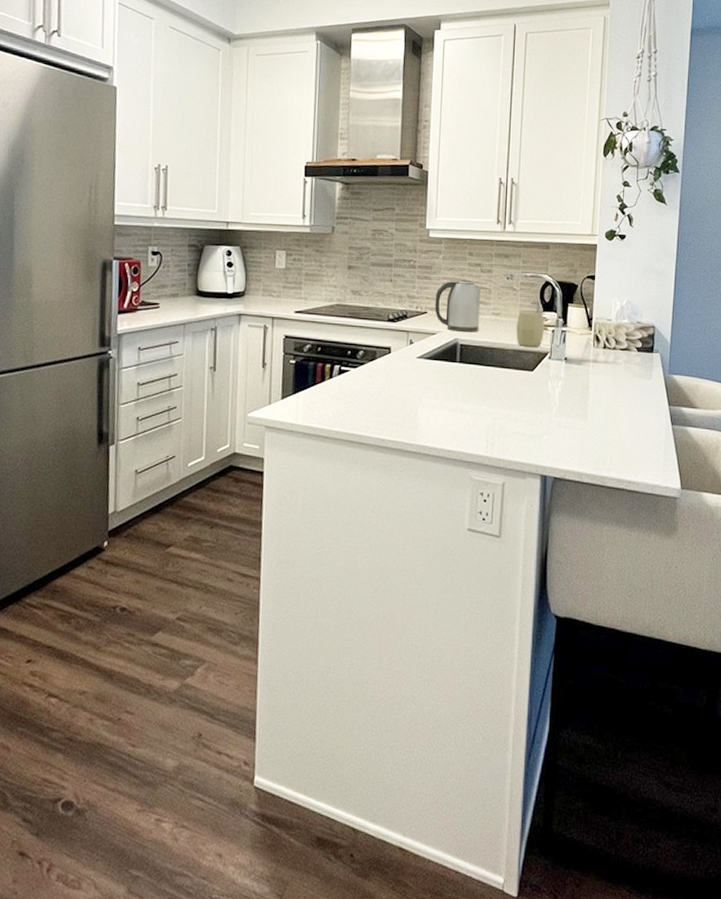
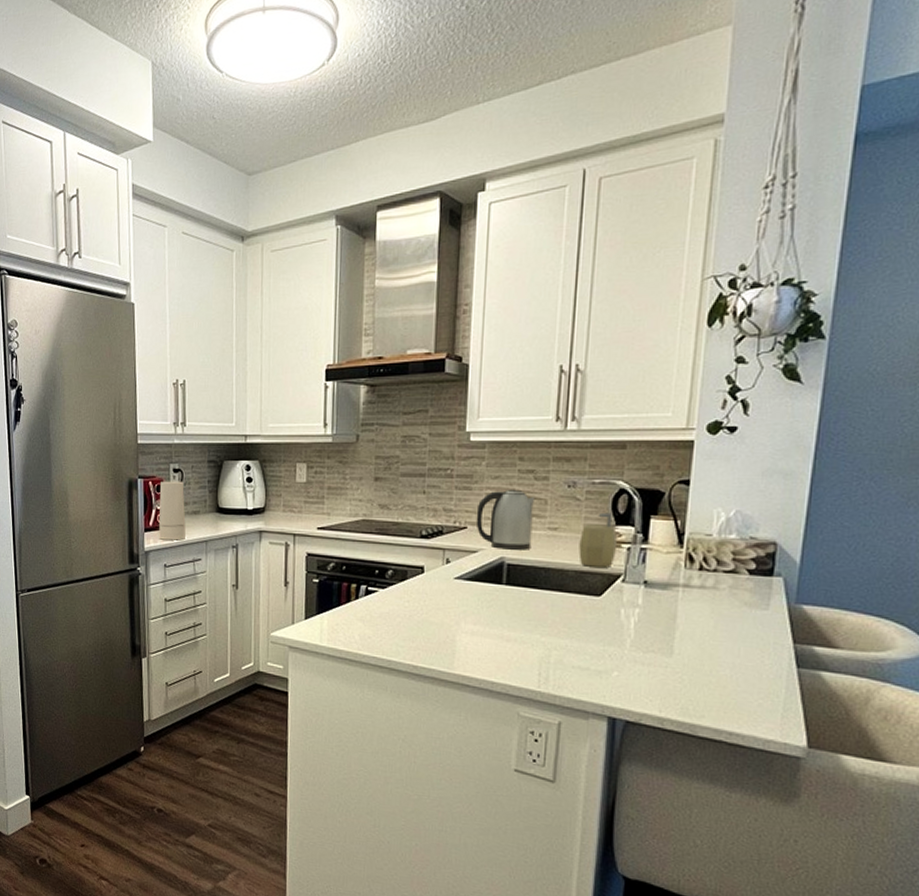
canister: none [134,263,164,323] -> present [159,481,186,541]

